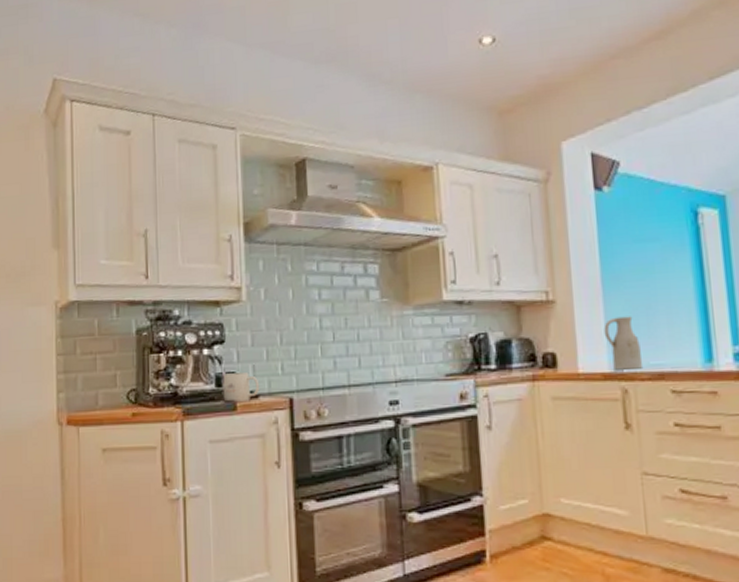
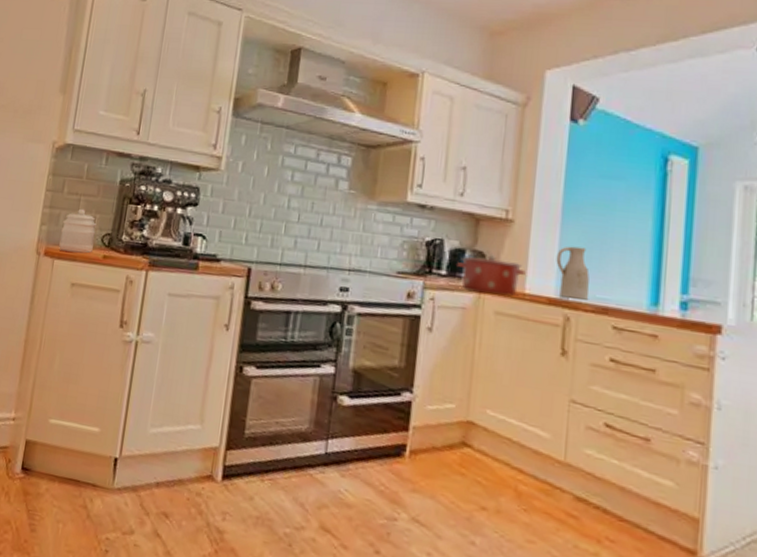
jar: none [81,367,120,416] -> present [59,208,96,254]
mug: present [223,372,260,405] -> none [187,234,223,265]
casserole: none [505,339,576,381] -> present [457,254,526,298]

